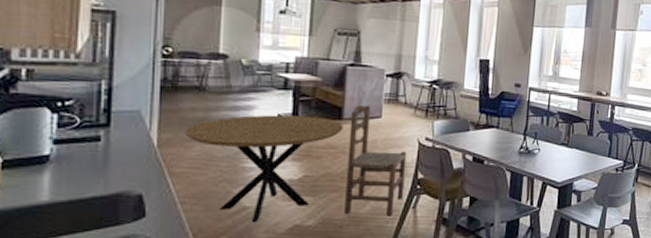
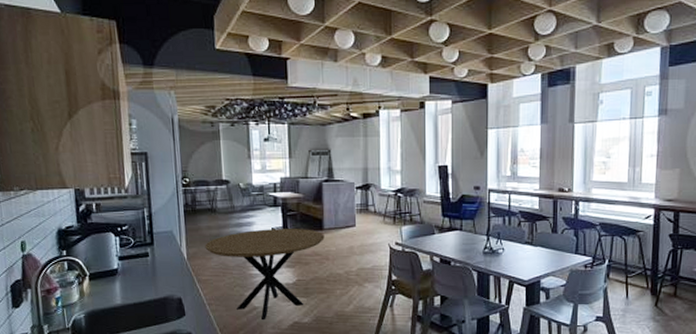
dining chair: present [344,105,407,216] -> none [329,215,382,314]

